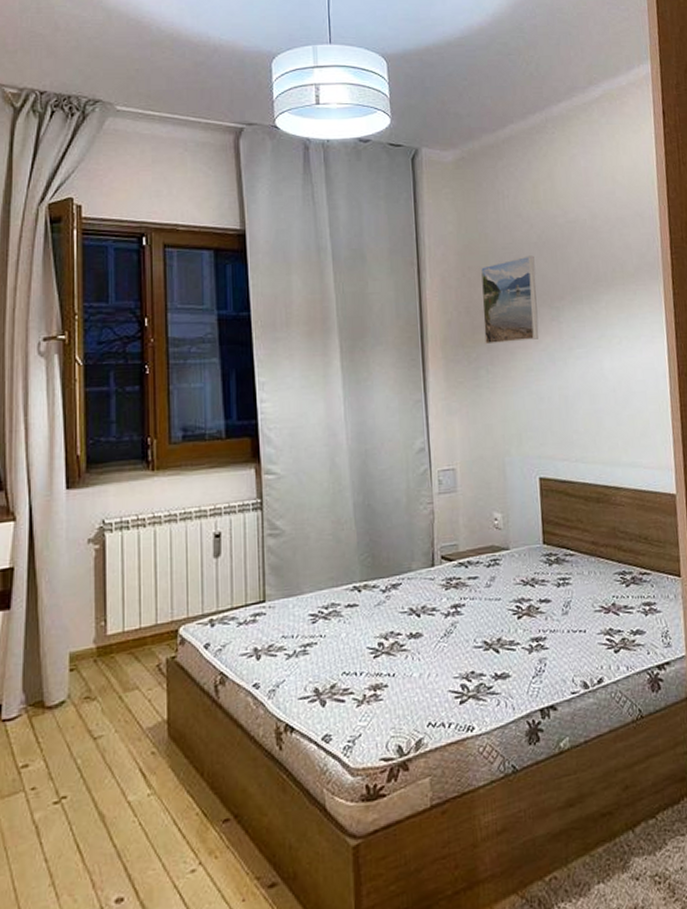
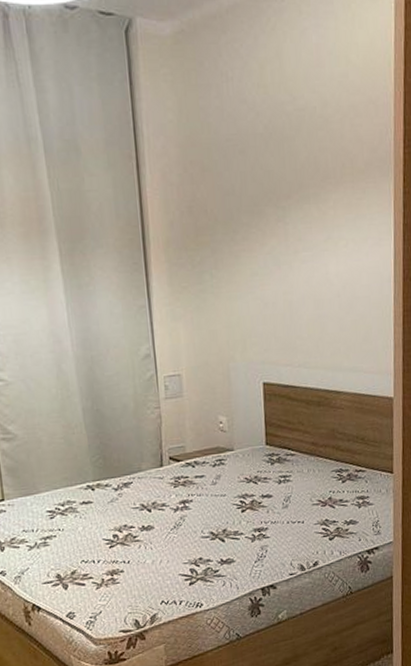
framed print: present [481,255,539,345] -> none [204,148,264,248]

